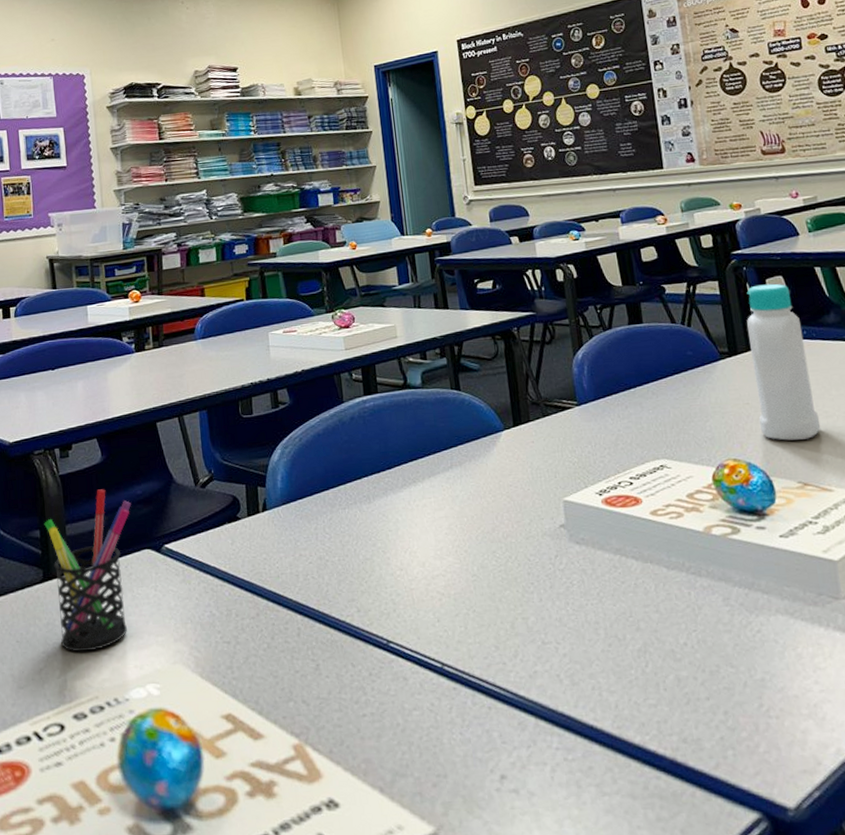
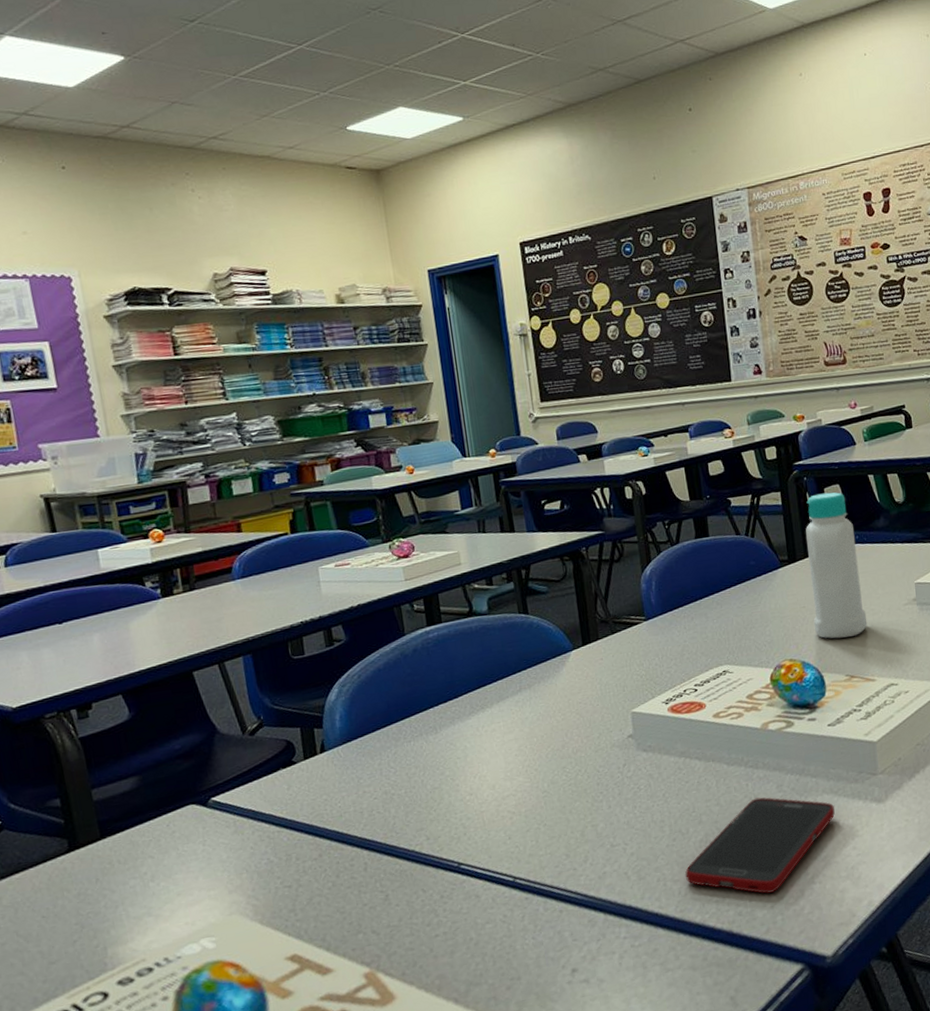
pen holder: present [44,489,132,652] -> none [64,747,174,919]
cell phone: none [621,609,792,722] -> present [684,797,835,894]

